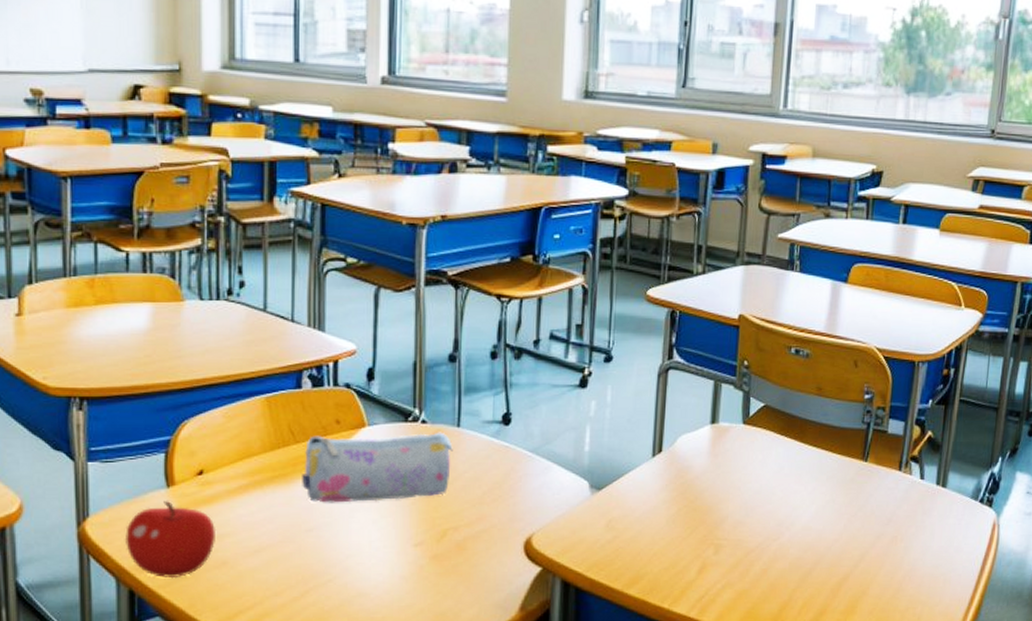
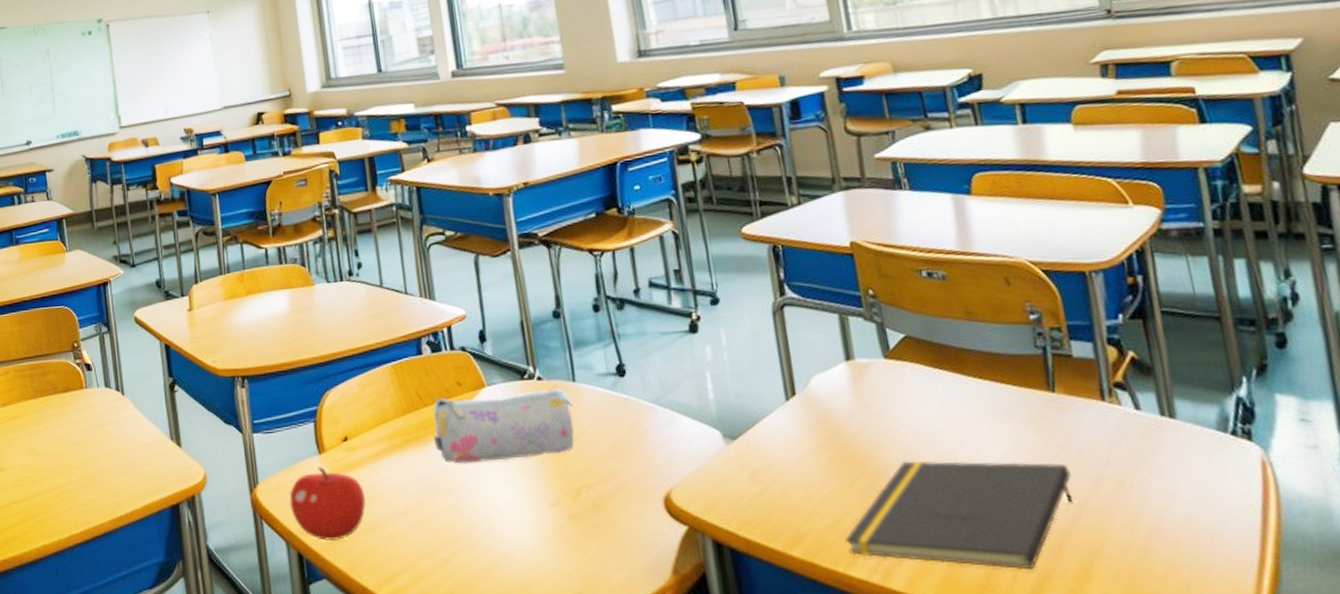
notepad: none [675,514,862,606] -> present [845,460,1073,570]

